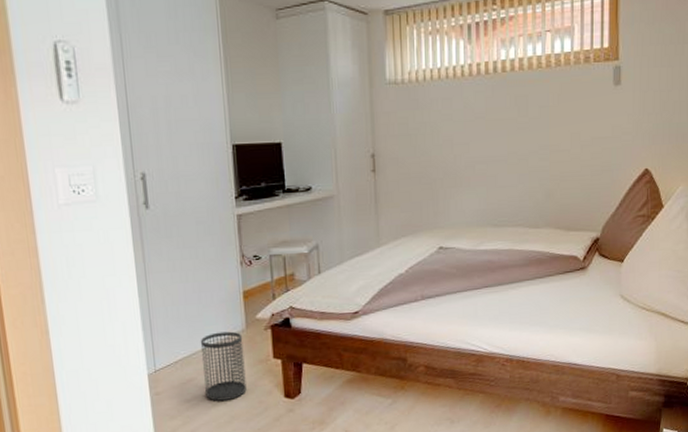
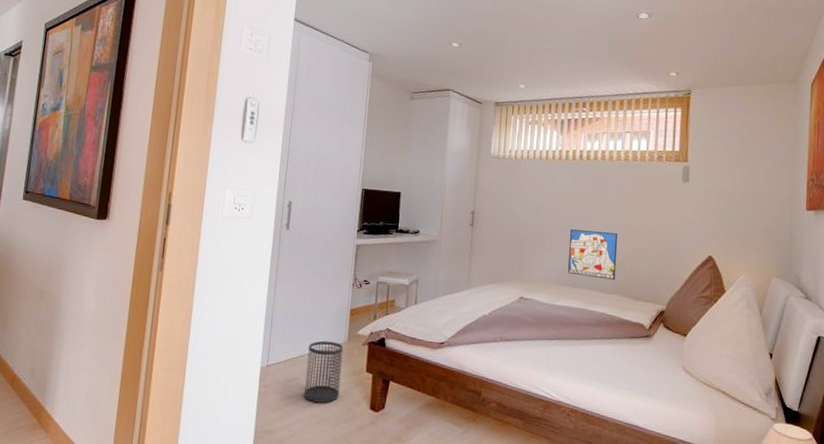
wall art: none [489,157,544,213] -> present [568,229,618,280]

